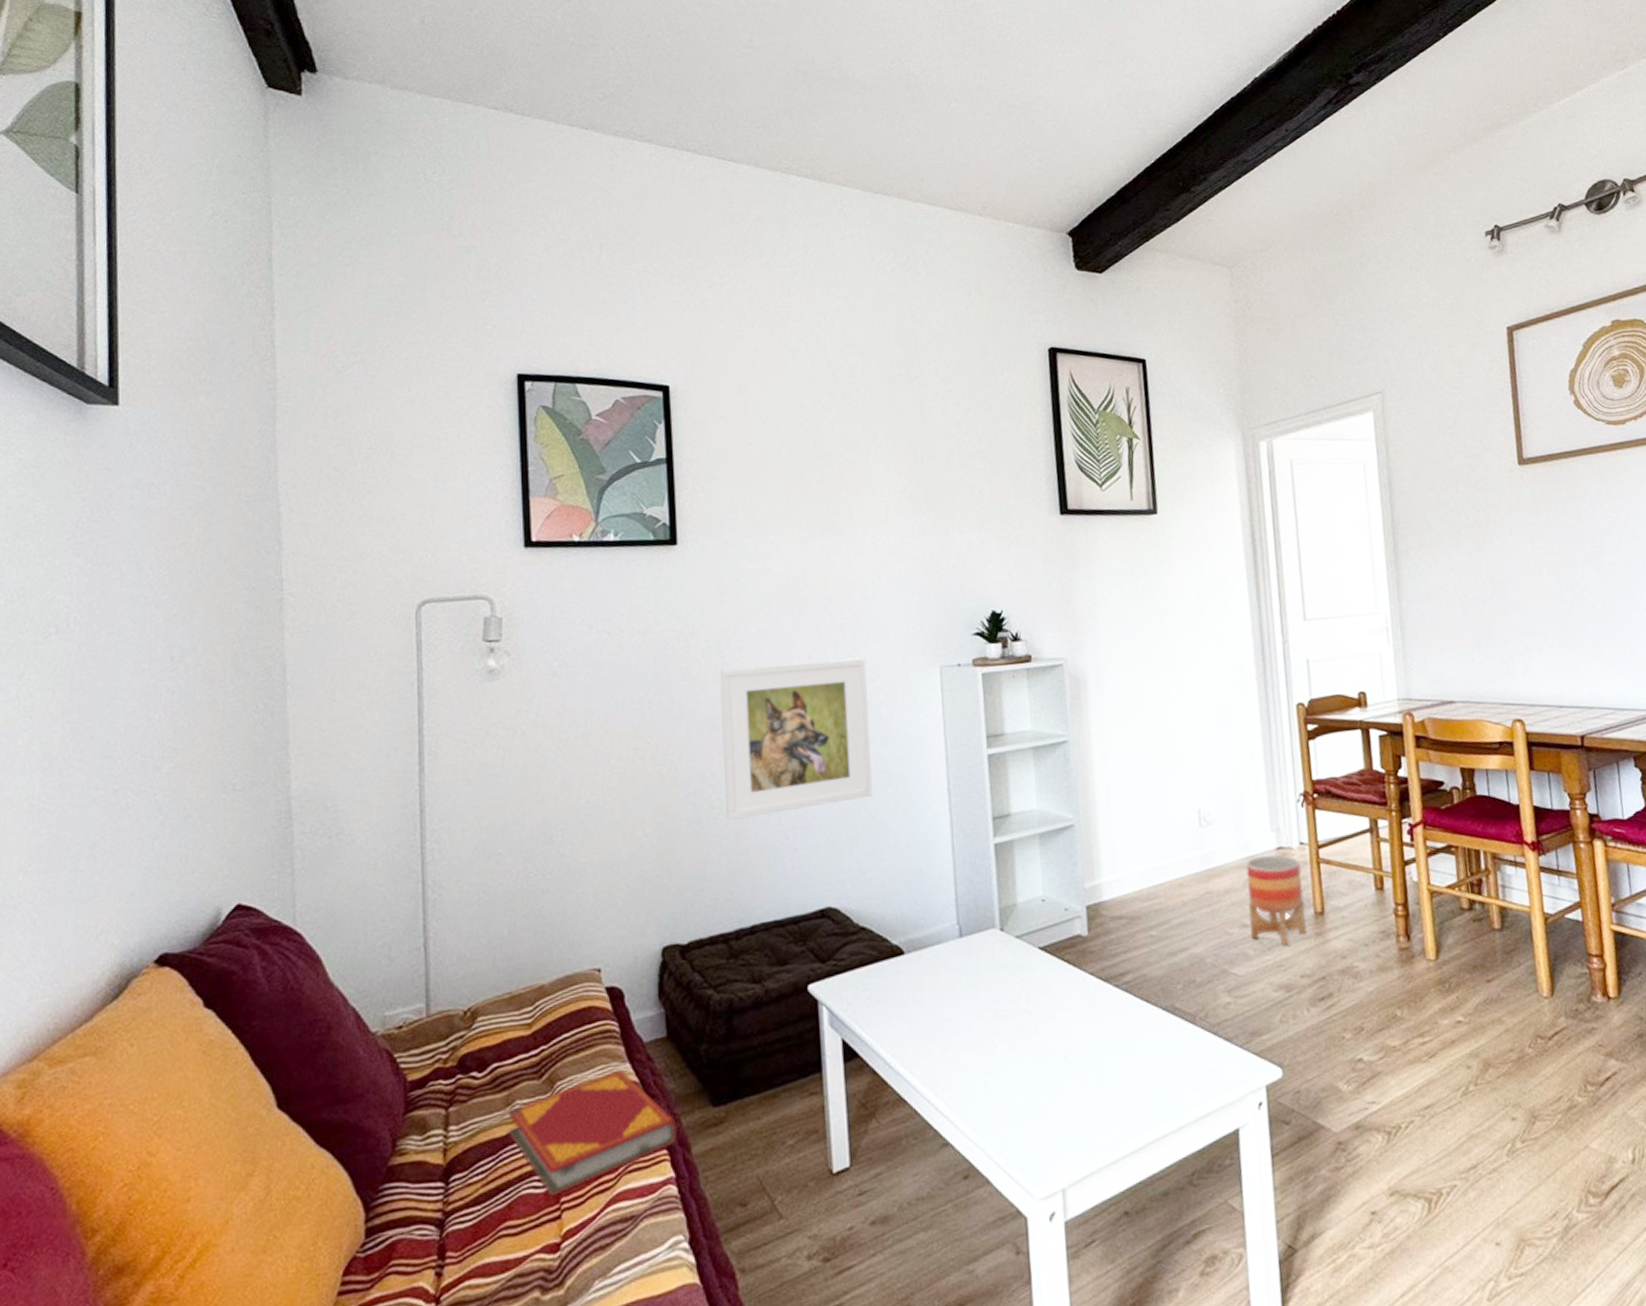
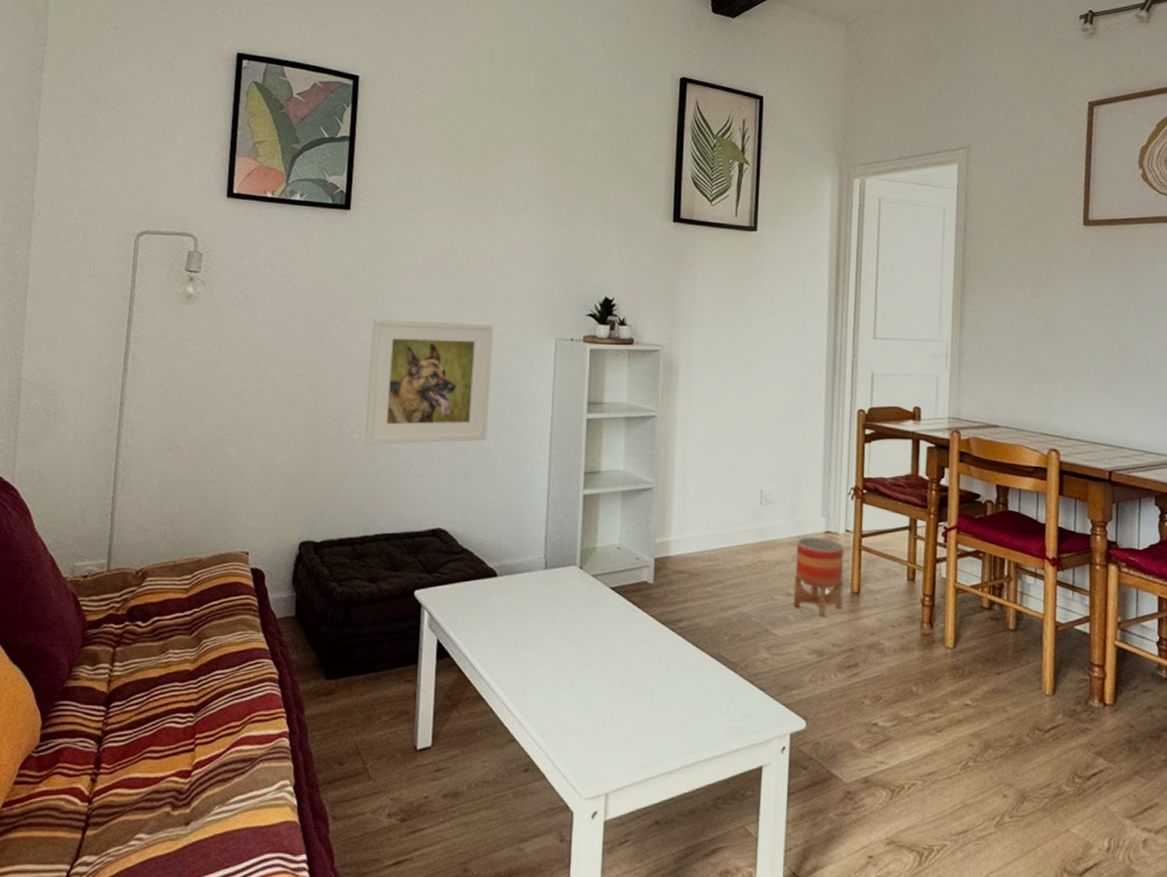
hardback book: present [507,1069,677,1196] -> none [161,637,295,732]

